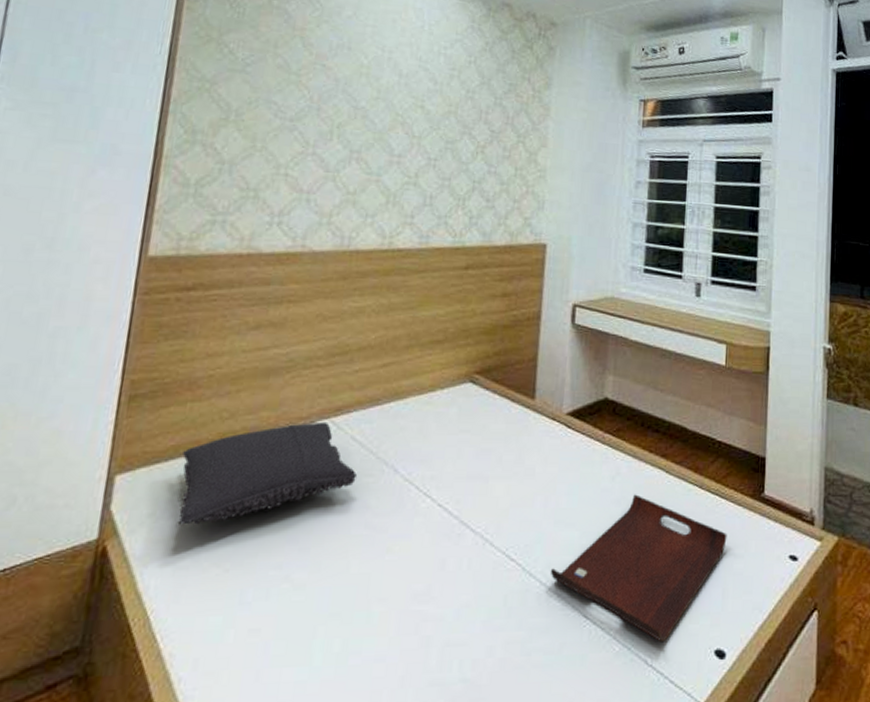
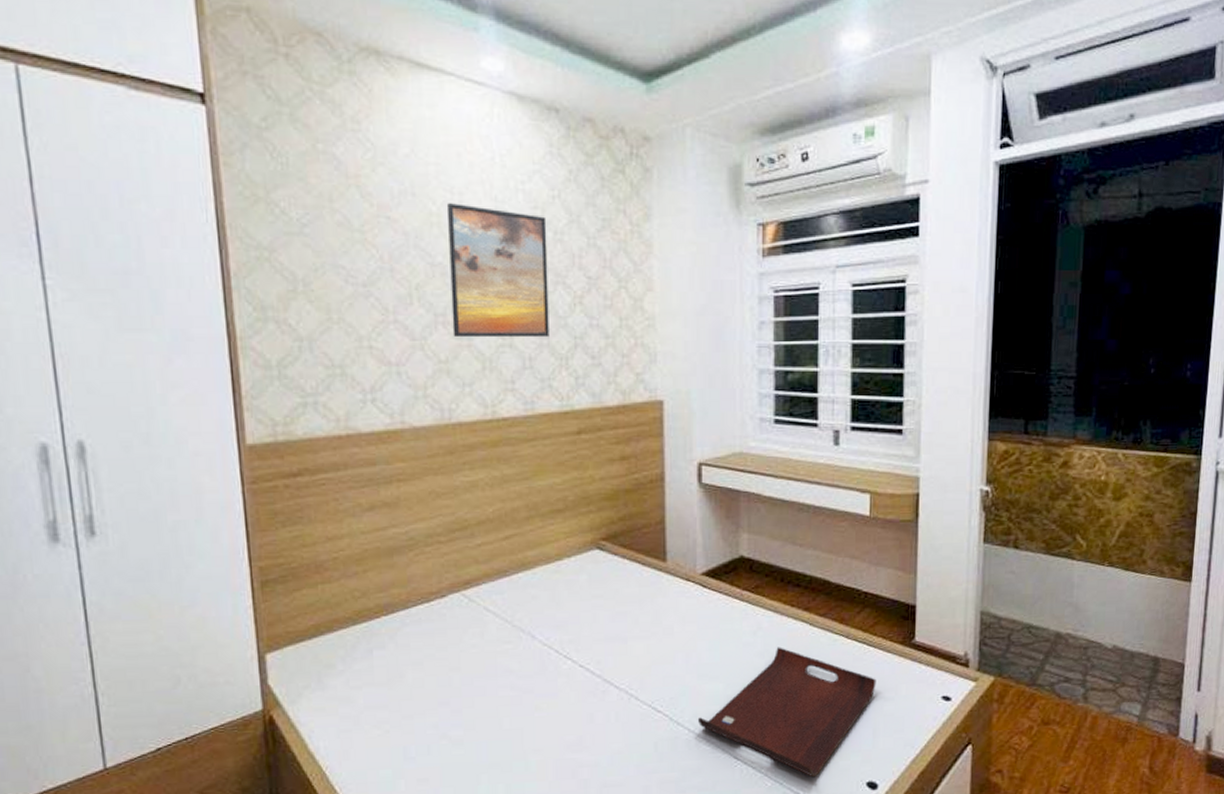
pillow: present [179,421,357,525] -> none [324,595,495,695]
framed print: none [364,59,462,180] -> present [446,203,549,338]

